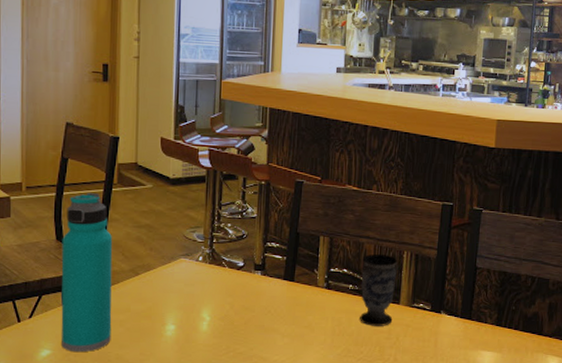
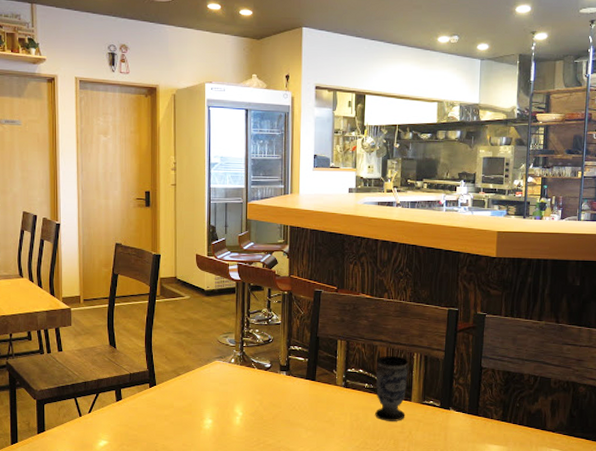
water bottle: present [61,193,113,352] -> none [114,304,158,442]

